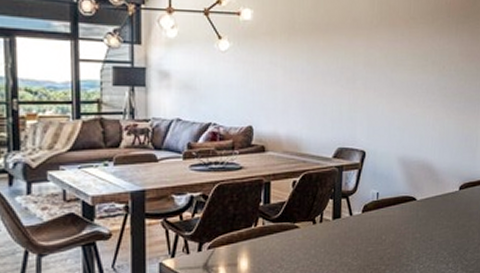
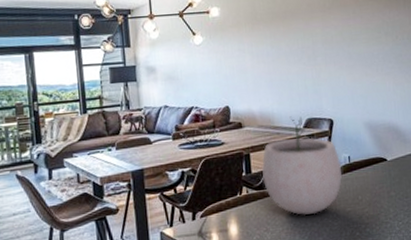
plant pot: none [282,144,369,252] -> present [262,116,342,215]

